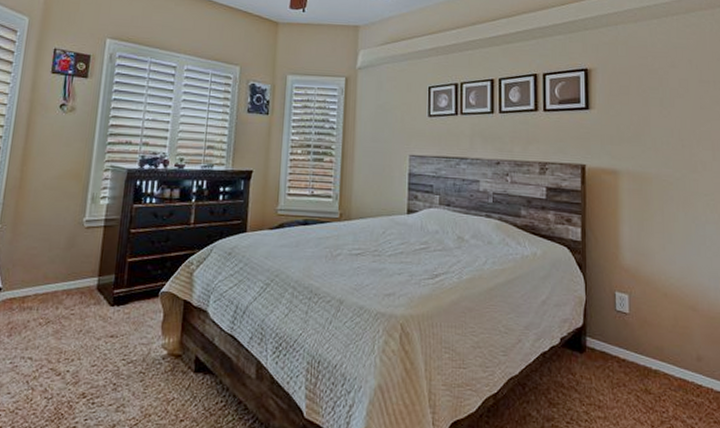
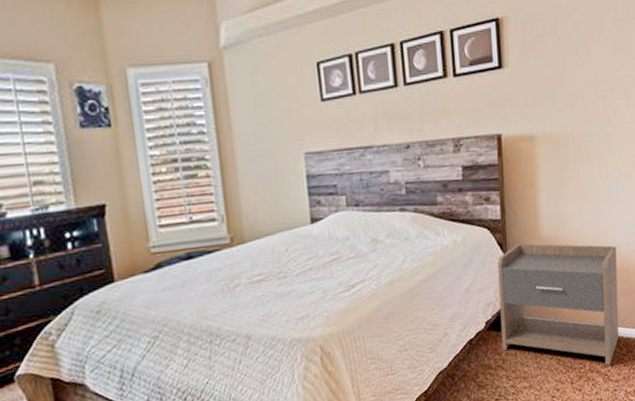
nightstand: none [576,268,708,417] -> present [497,243,619,366]

